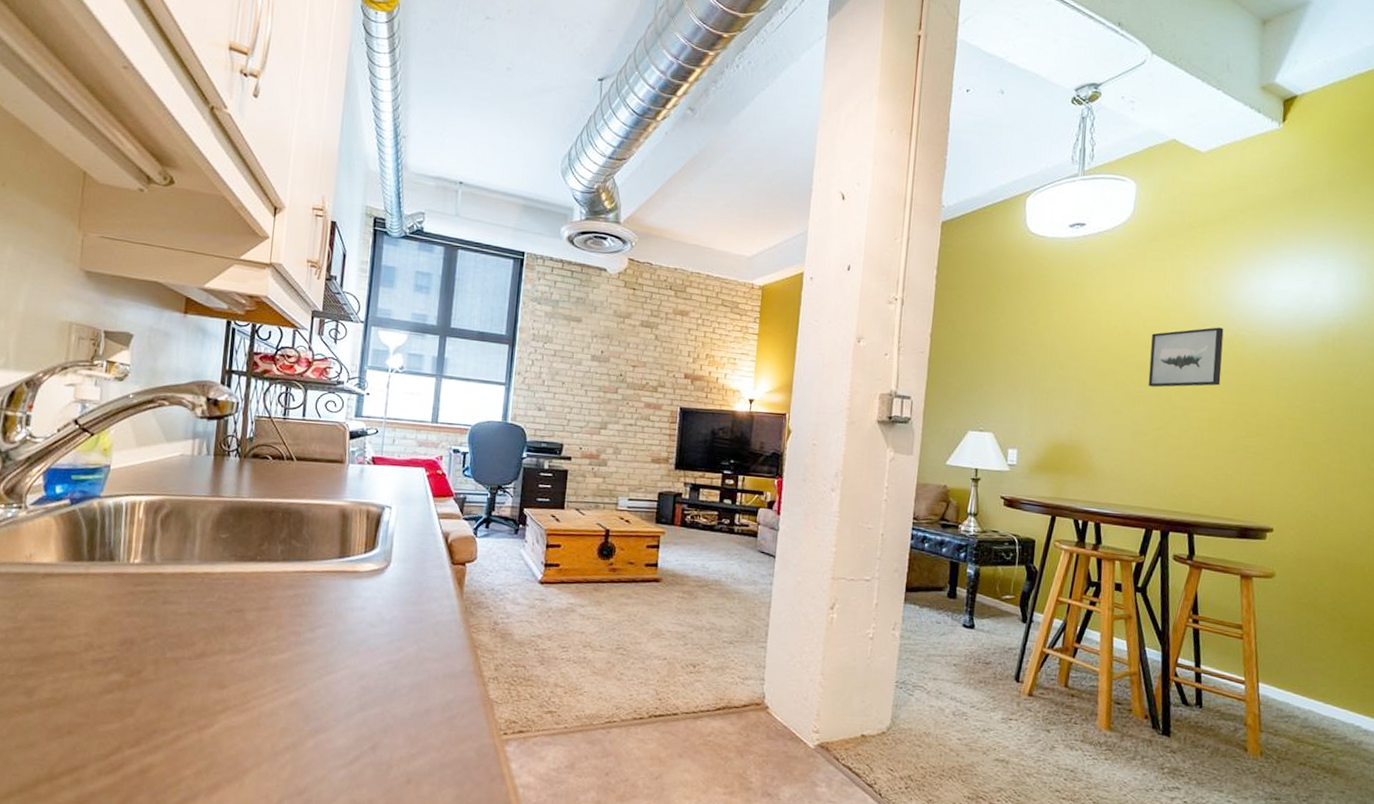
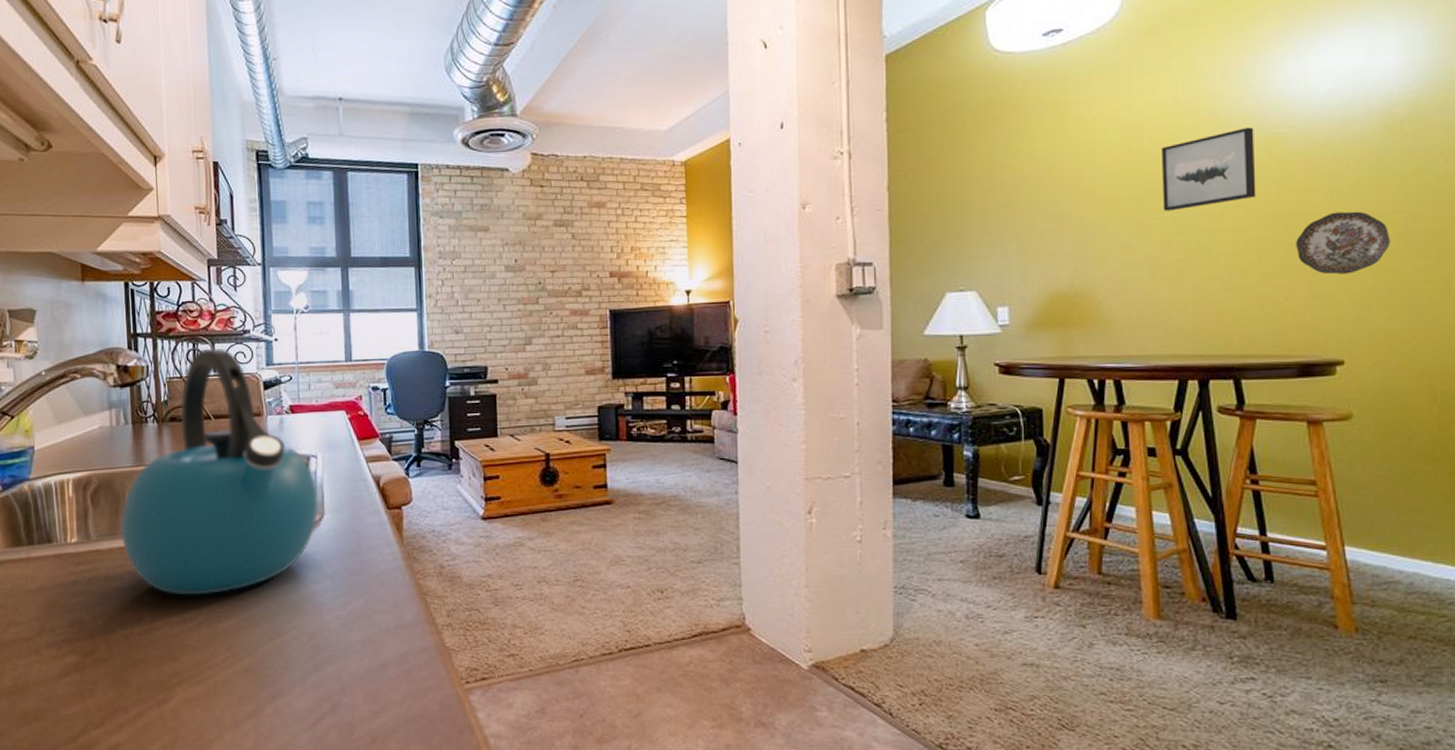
kettle: none [185,392,388,628] -> present [120,348,319,596]
decorative plate: none [1246,406,1317,458] -> present [1296,211,1390,275]

